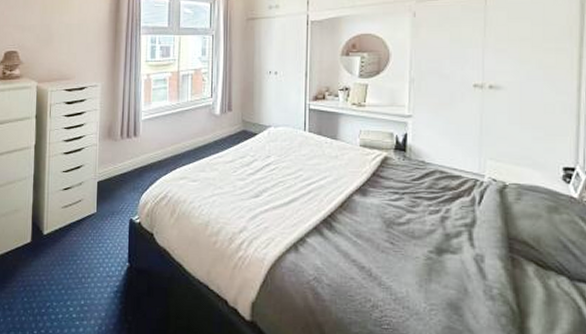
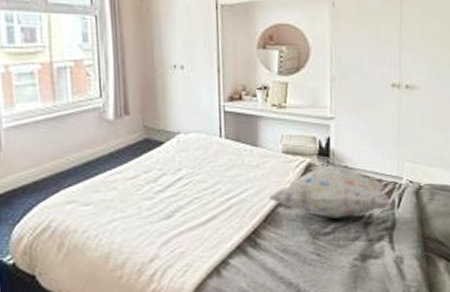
decorative pillow: none [346,159,472,210] -> present [269,165,392,219]

